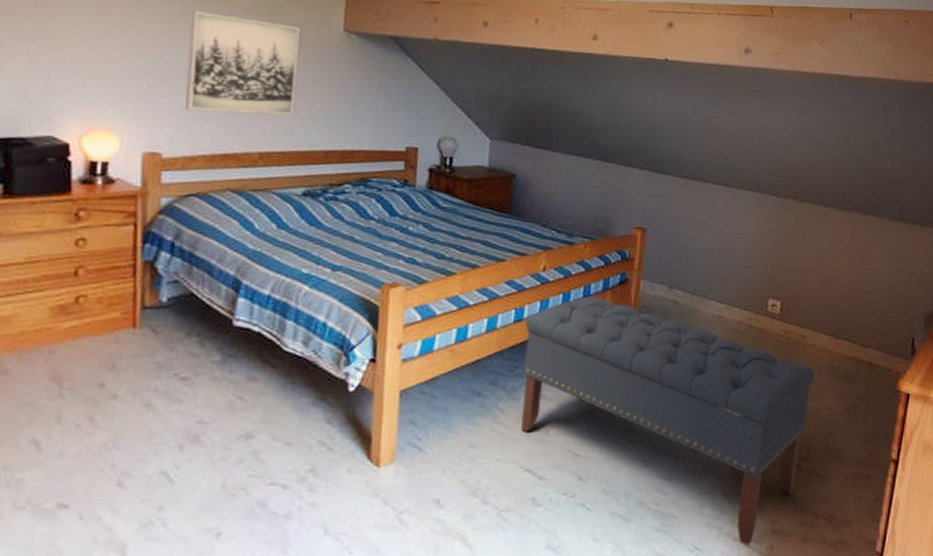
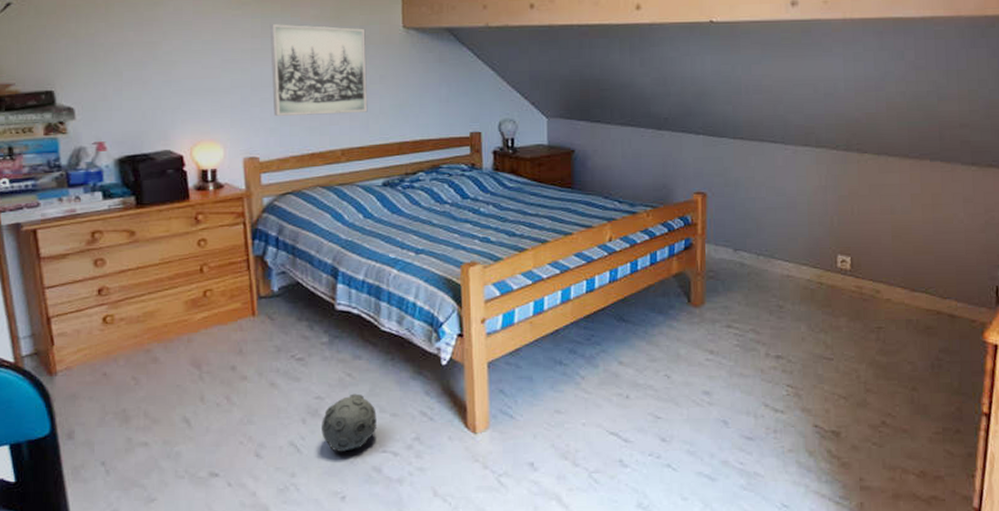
ball: none [201,419,268,485] -> present [322,393,377,453]
bench: present [521,295,815,546] -> none [597,262,893,503]

